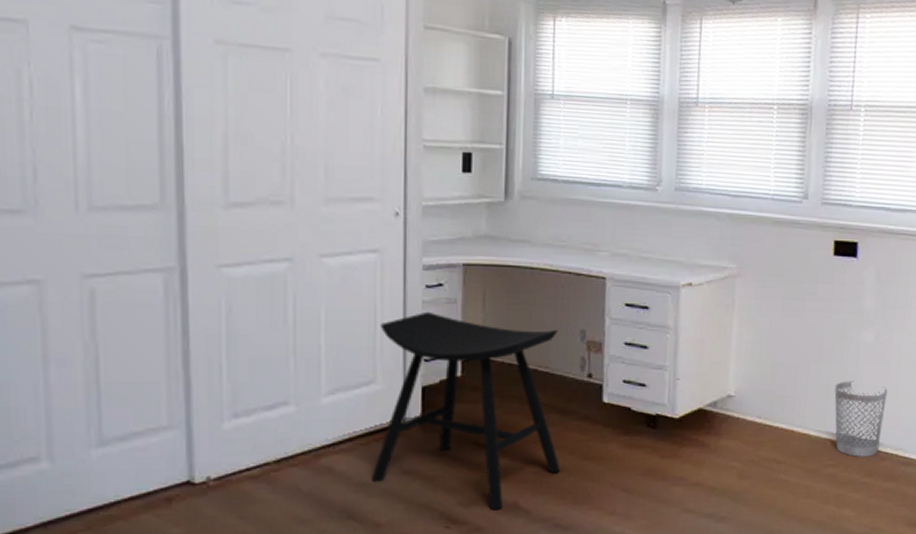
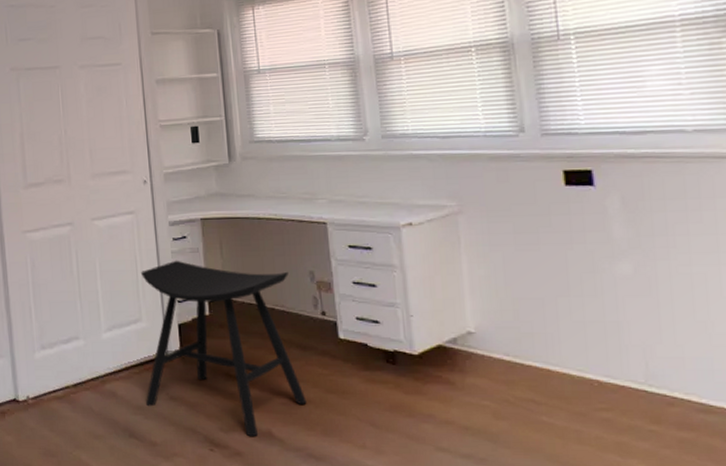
wastebasket: present [834,381,888,457] -> none [592,316,663,401]

